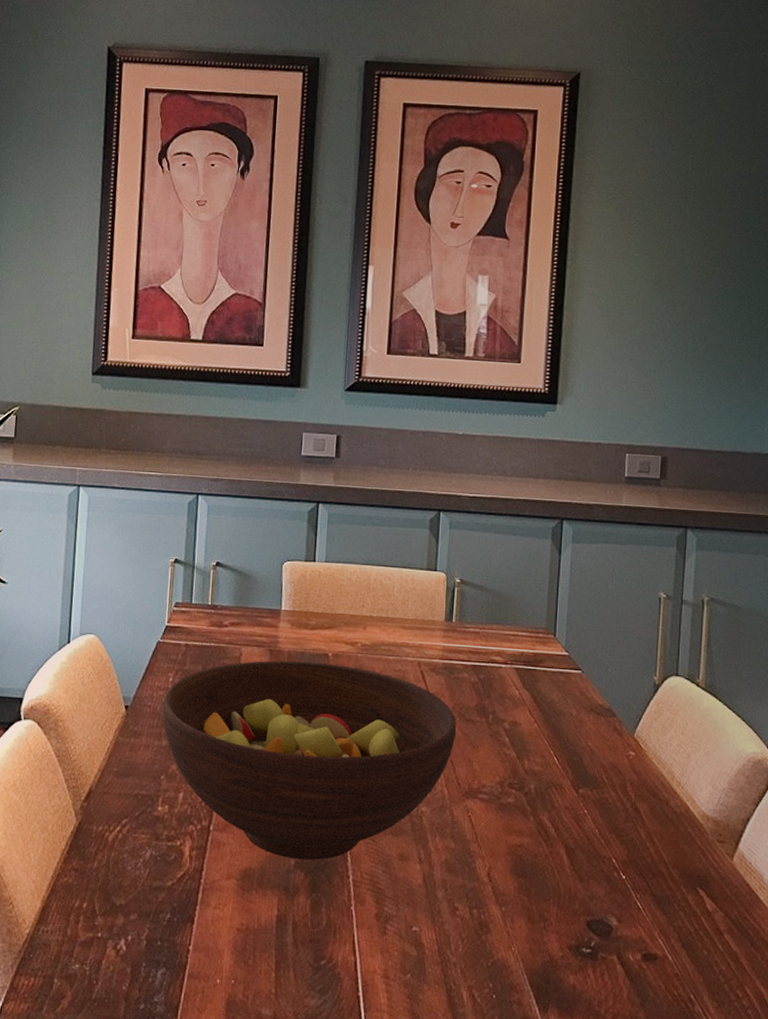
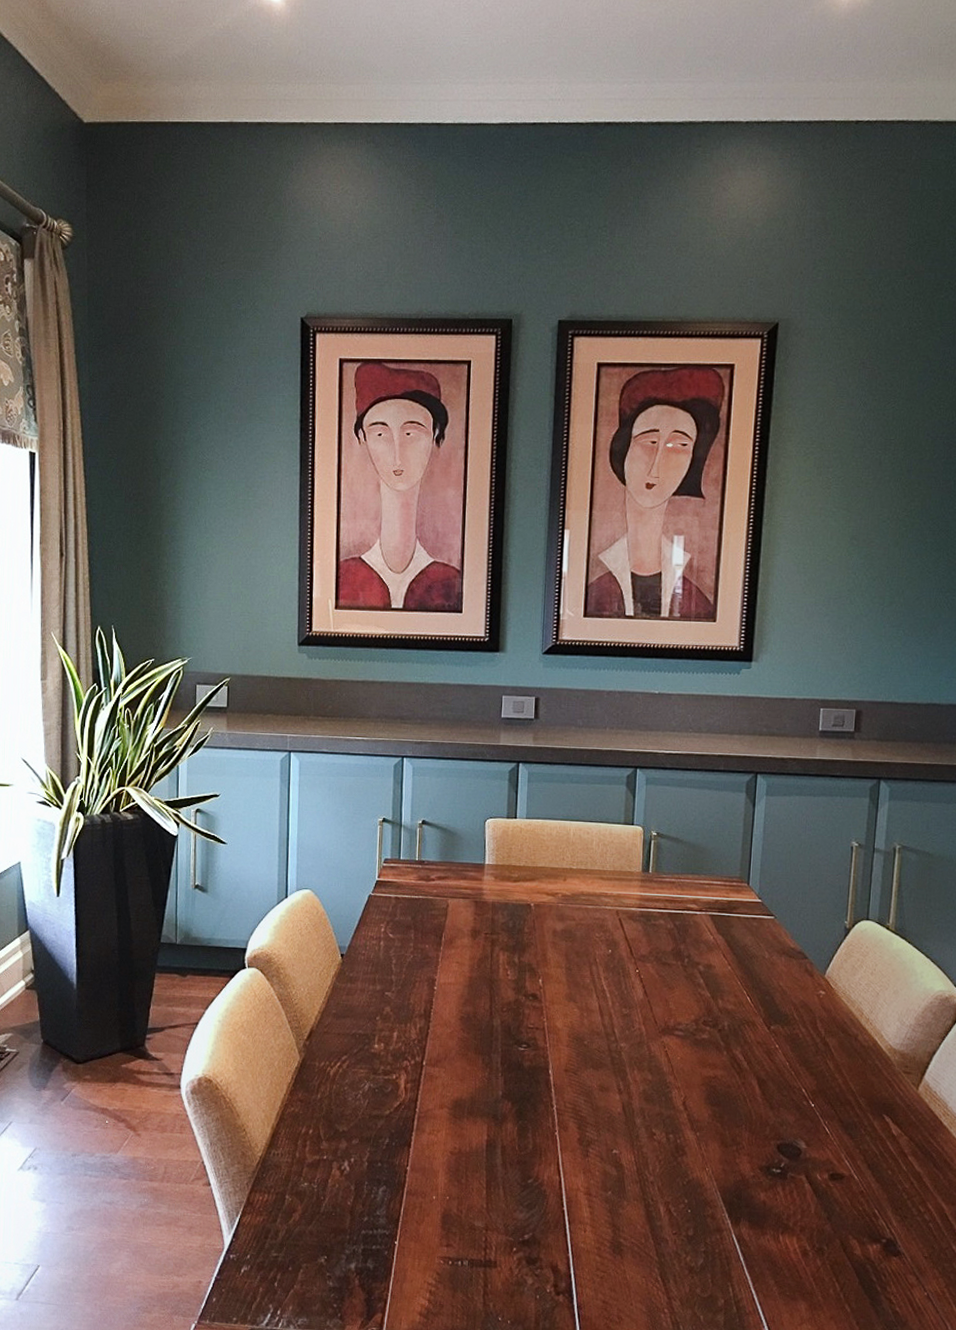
fruit bowl: present [162,660,457,860] -> none [375,910,654,1092]

